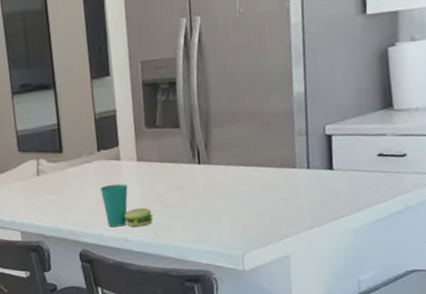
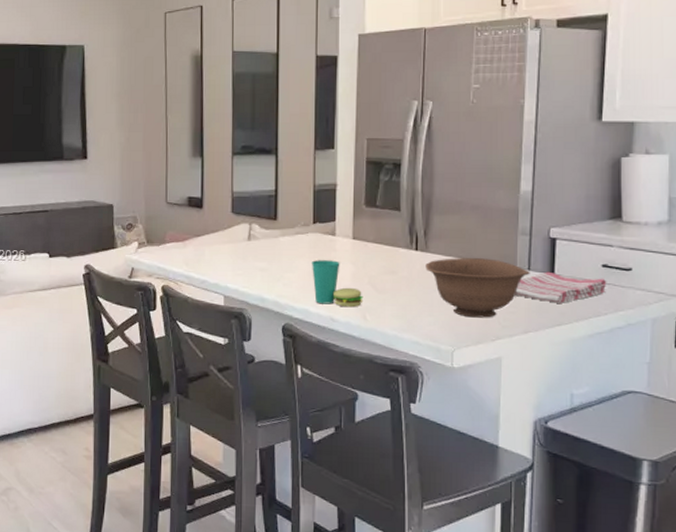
bowl: none [209,162,310,221] -> present [425,258,530,318]
dish towel: none [297,167,384,197] -> present [515,271,607,303]

